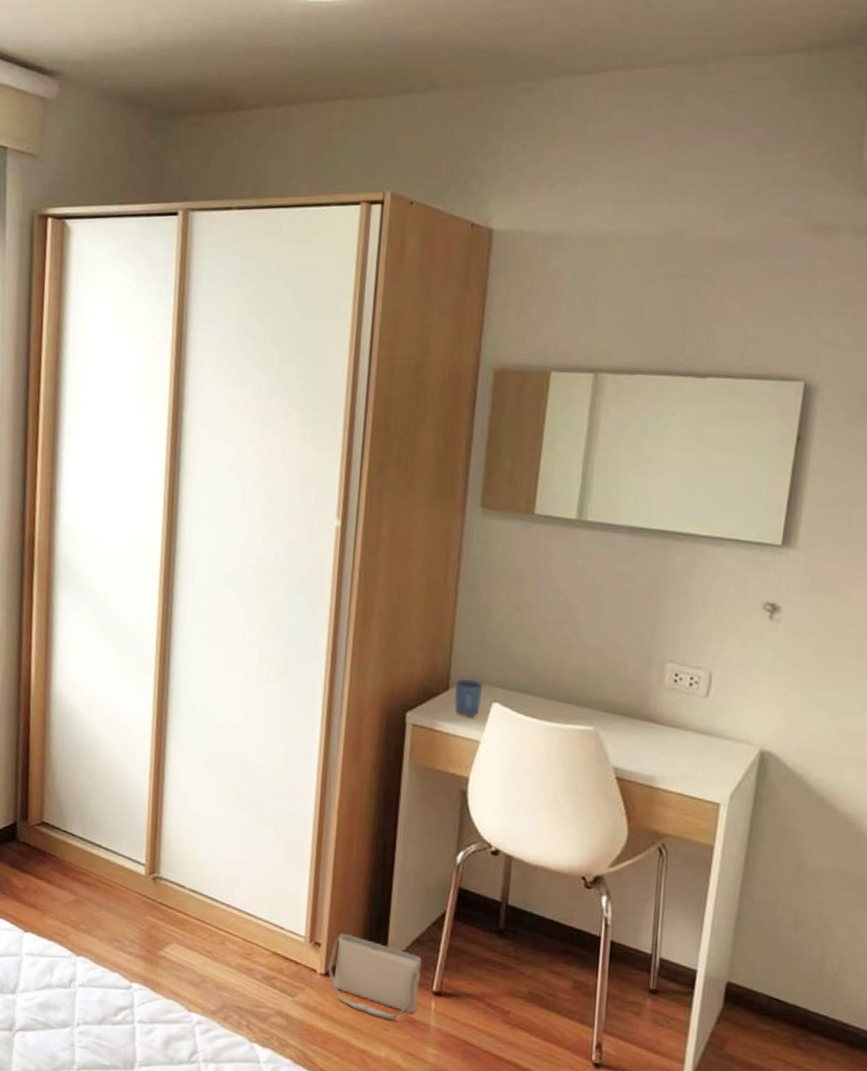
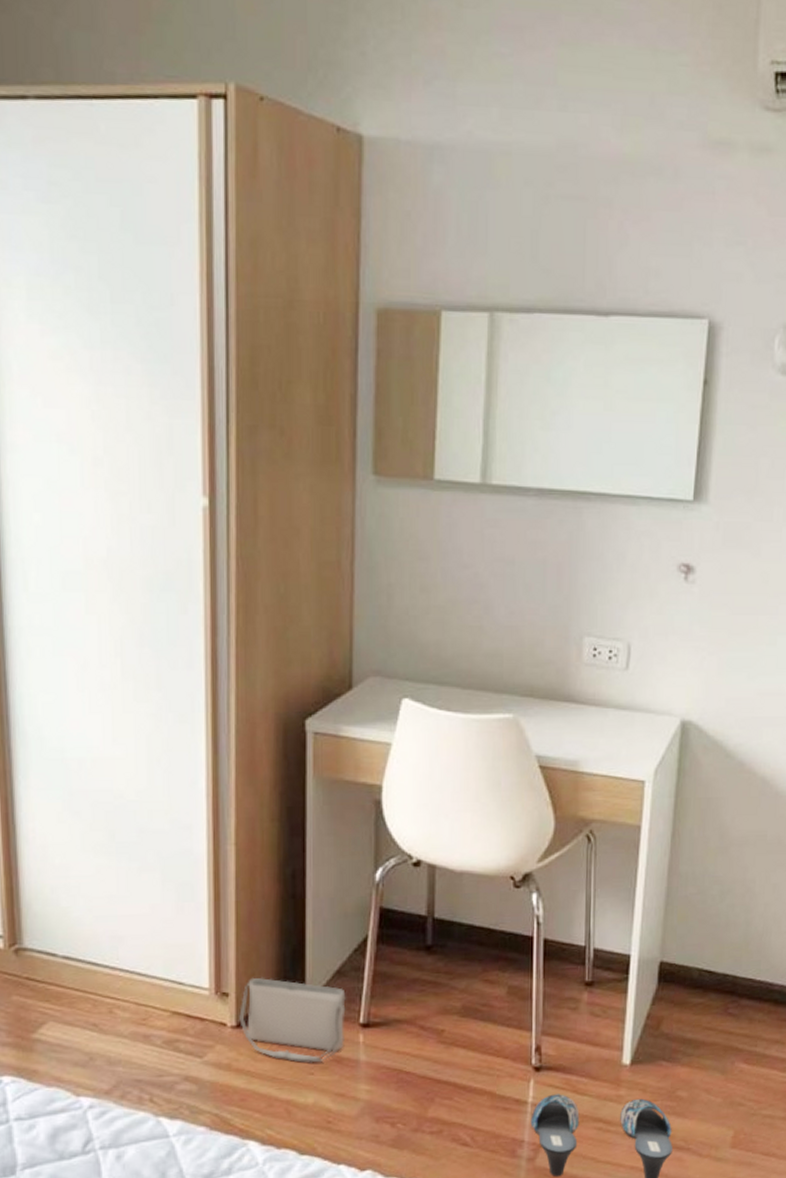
mug: present [454,679,483,717] -> none [359,675,390,718]

